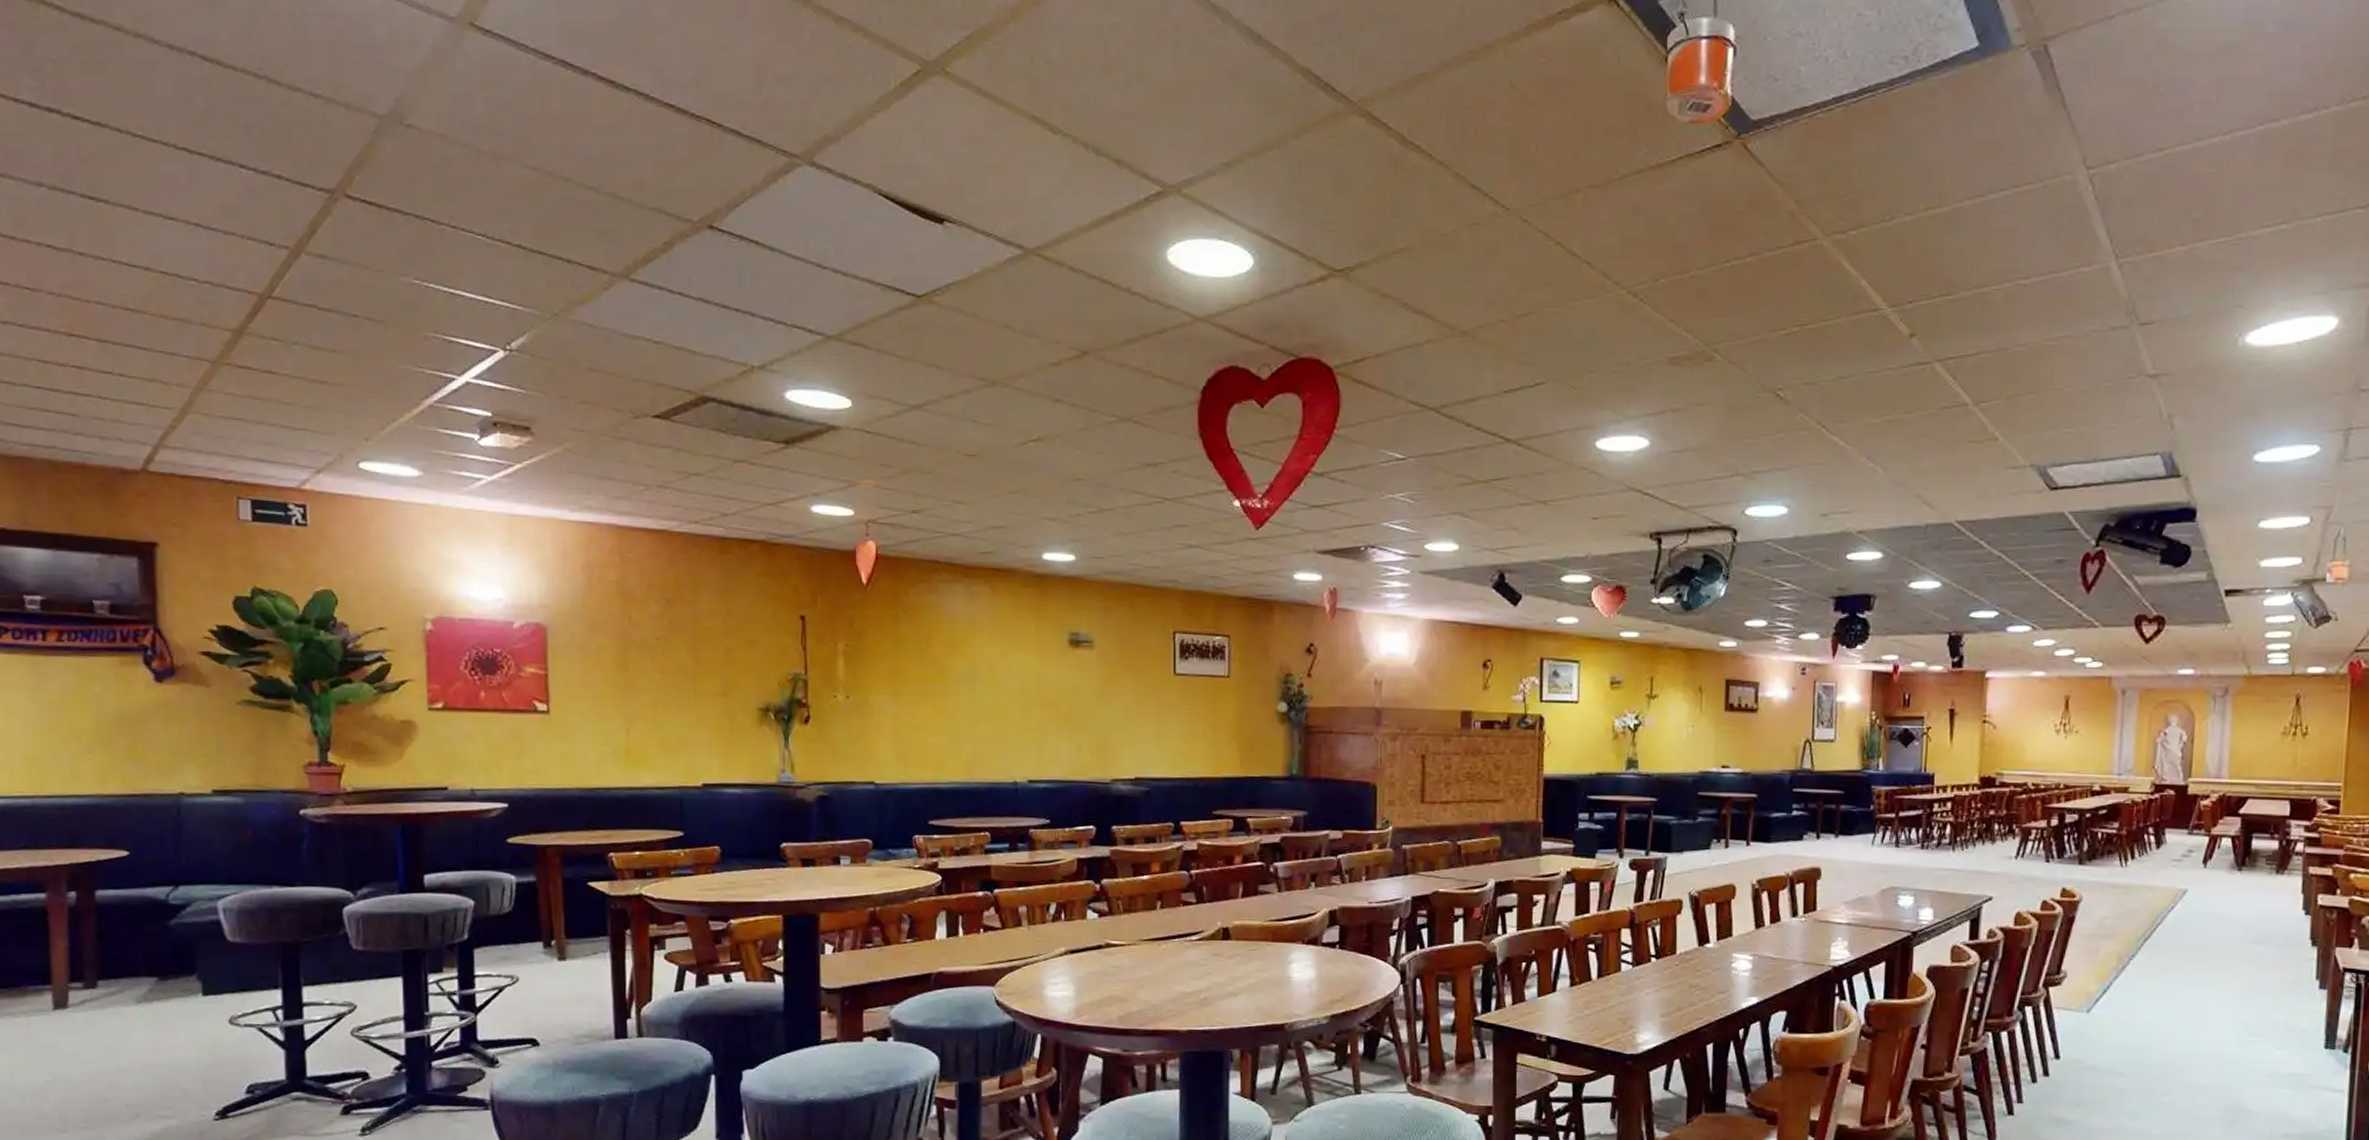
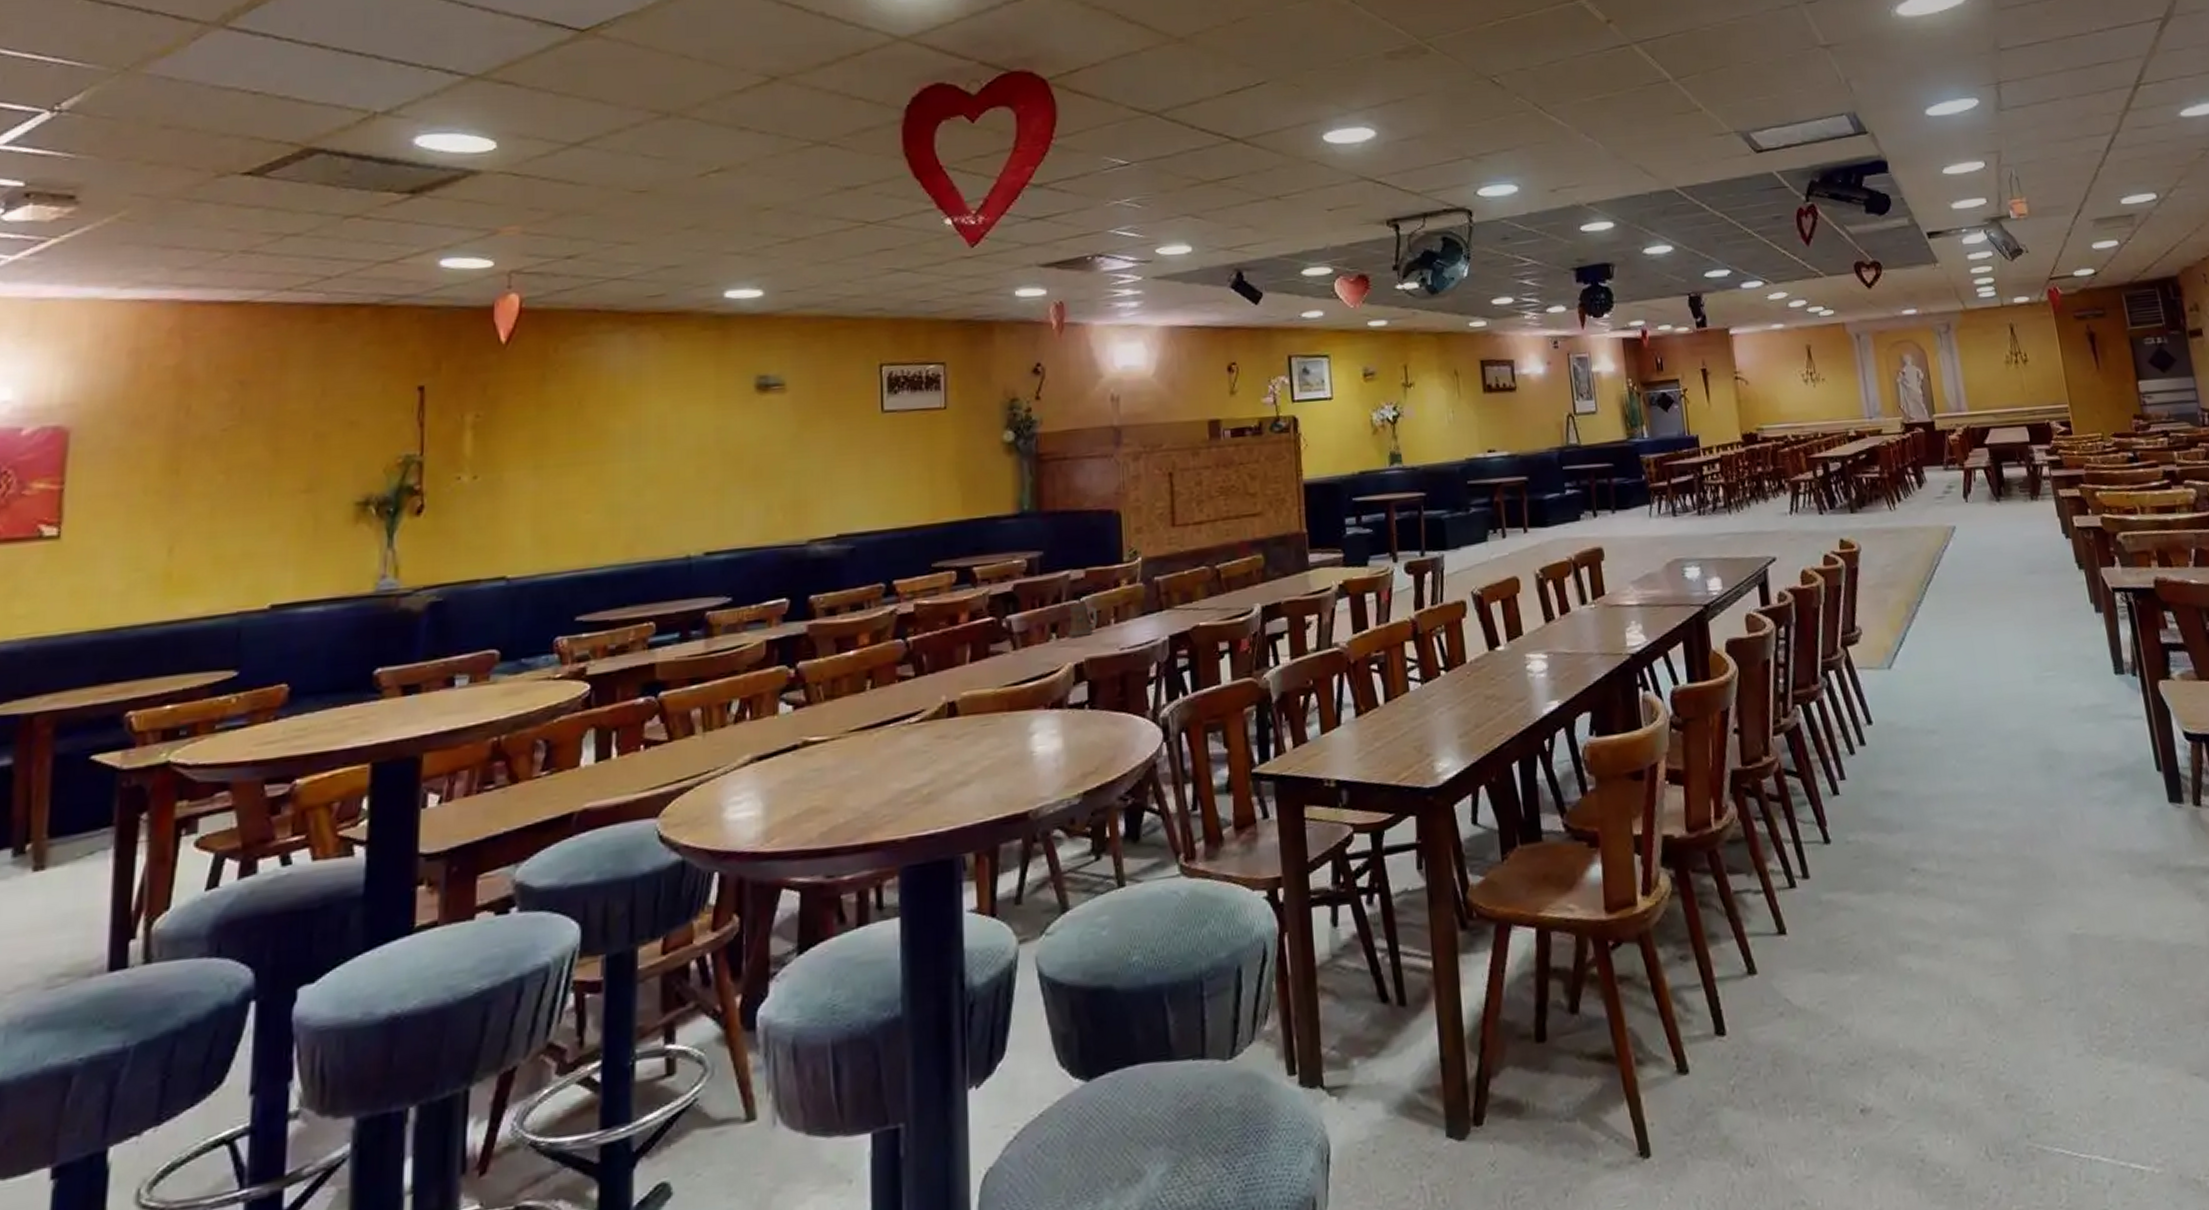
beer mug: none [1325,858,1352,889] -> present [1068,602,1098,639]

